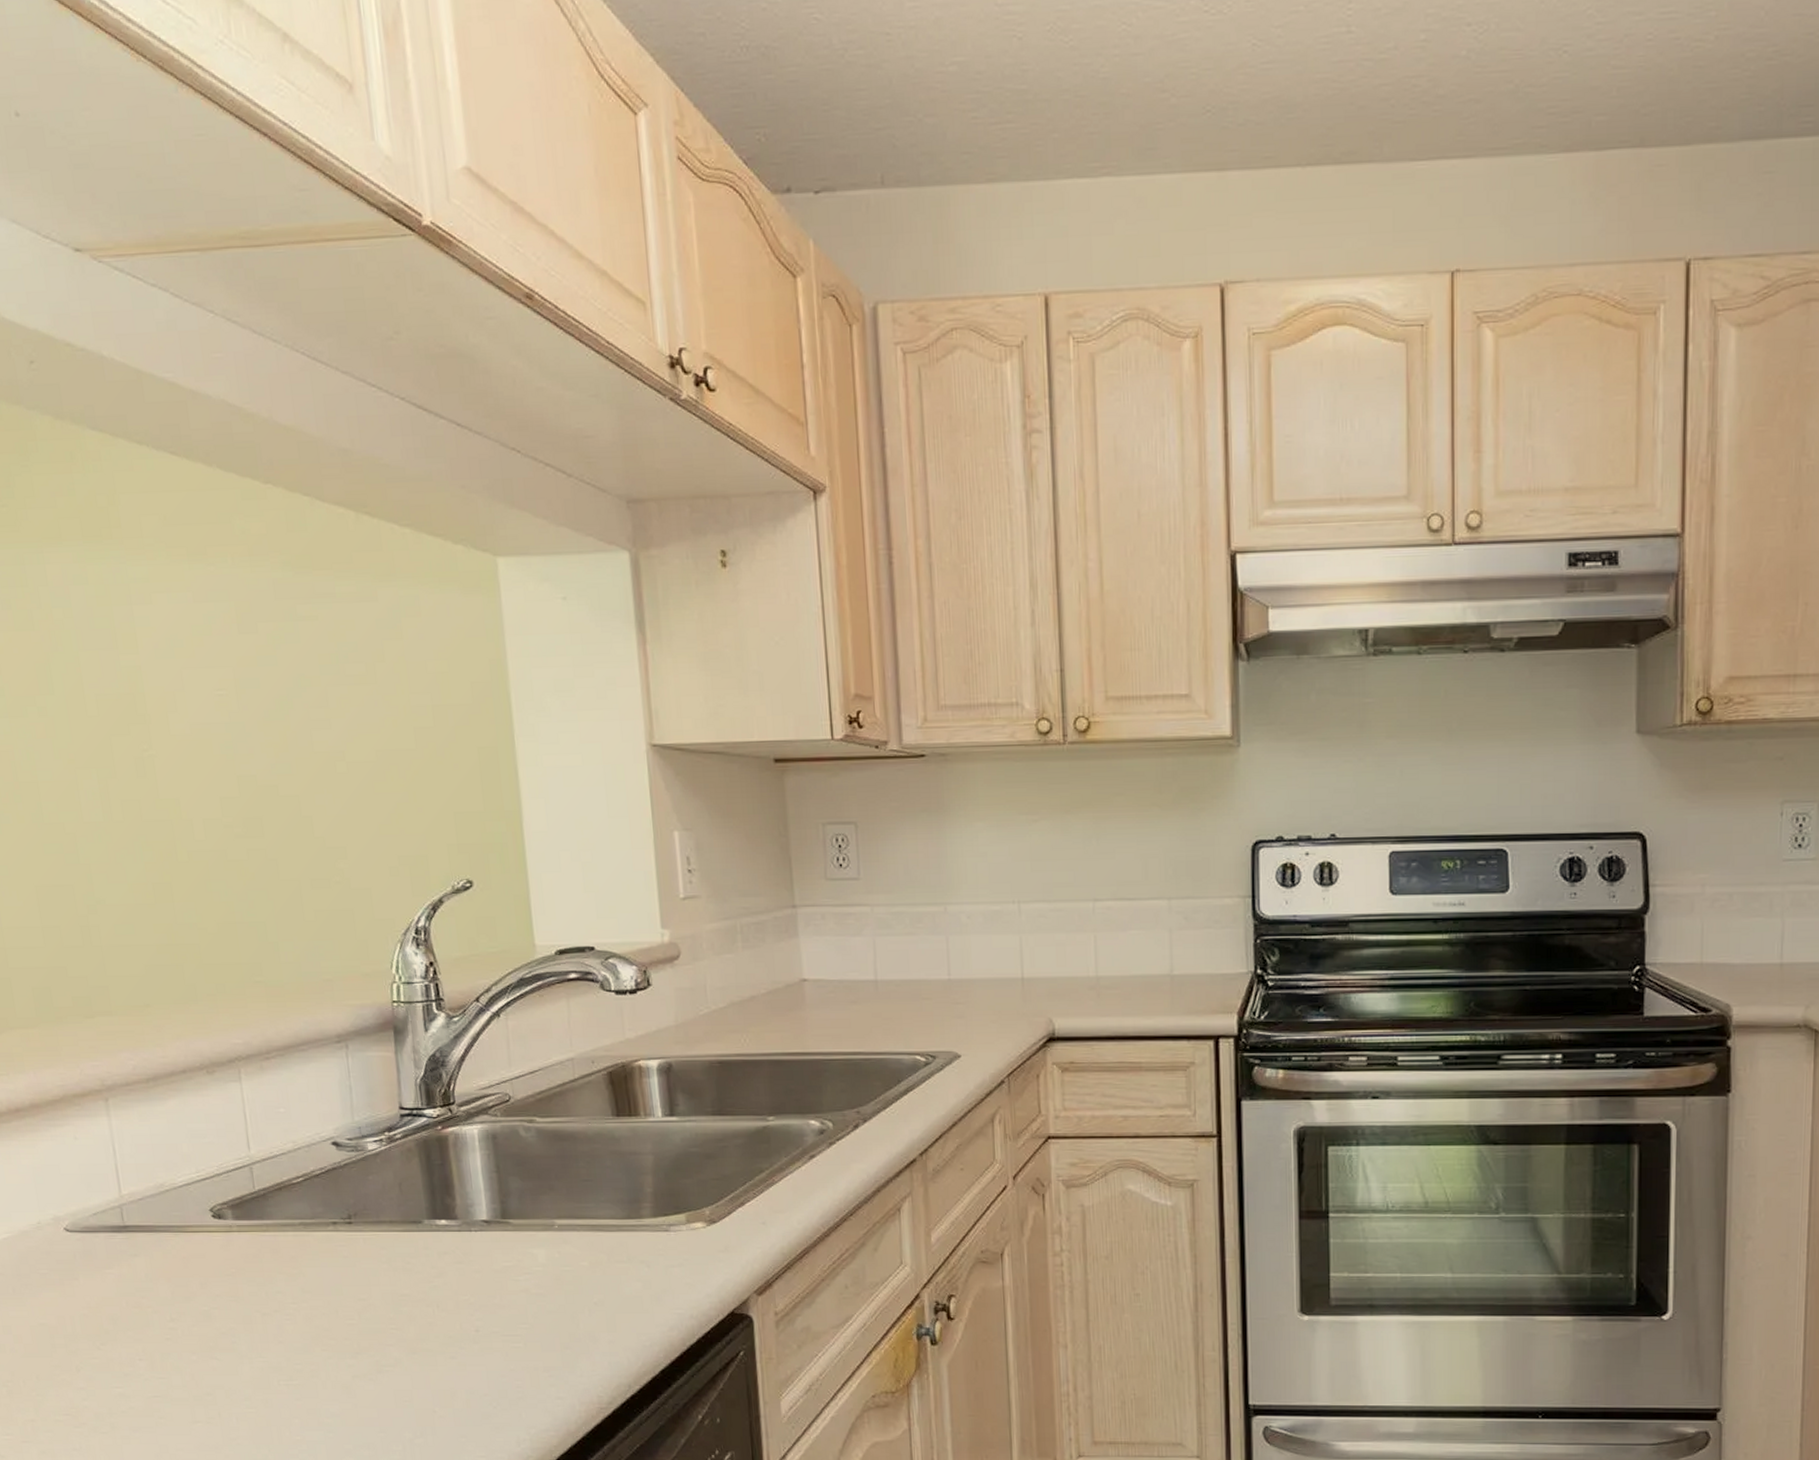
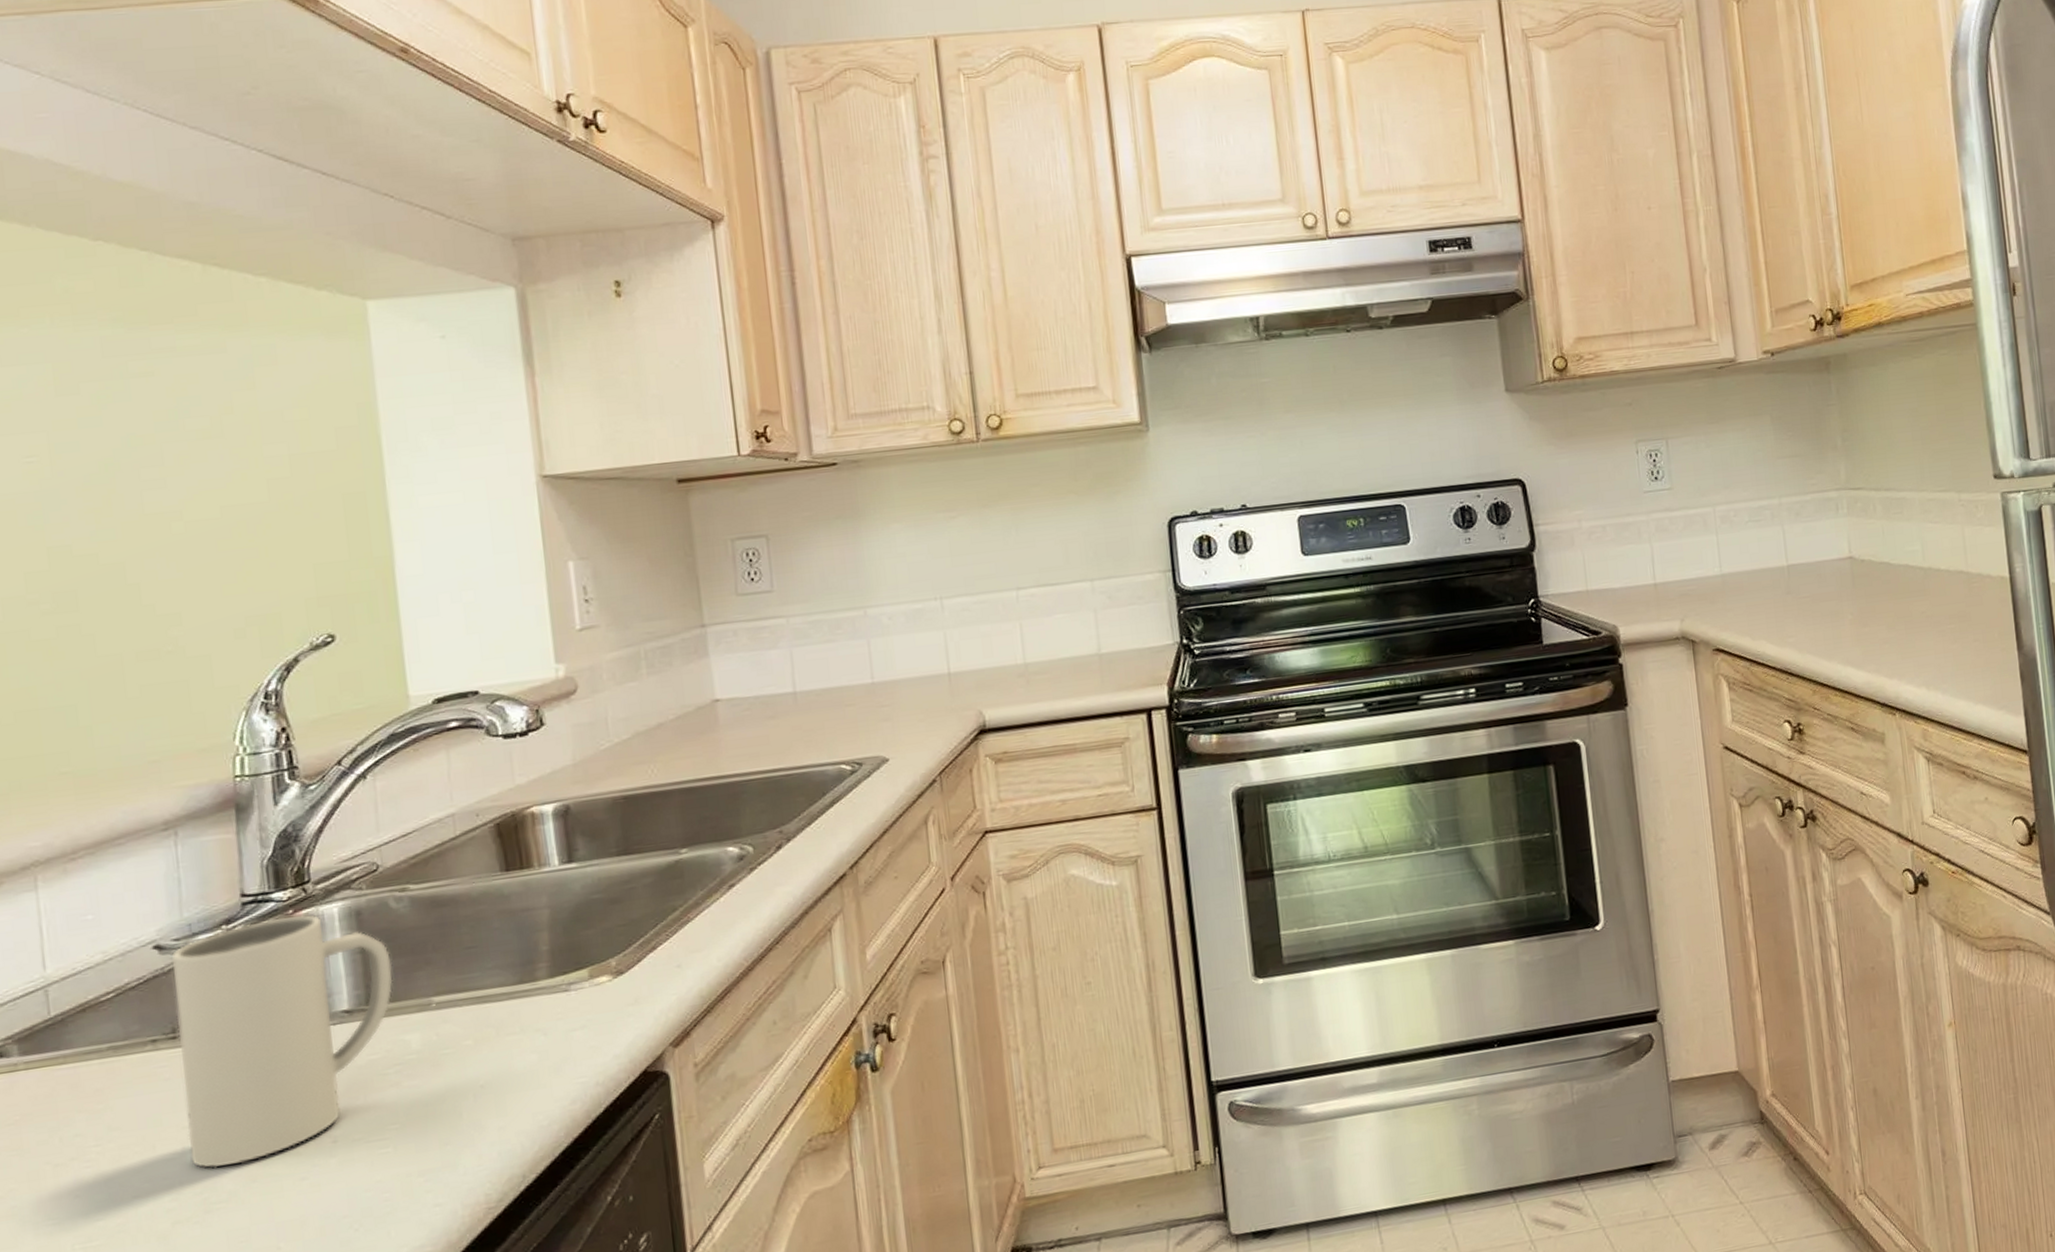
mug: none [347,1132,523,1337] -> present [172,914,393,1168]

